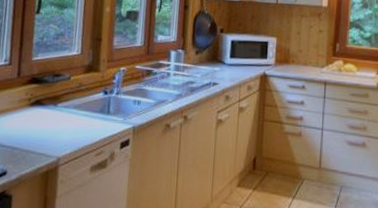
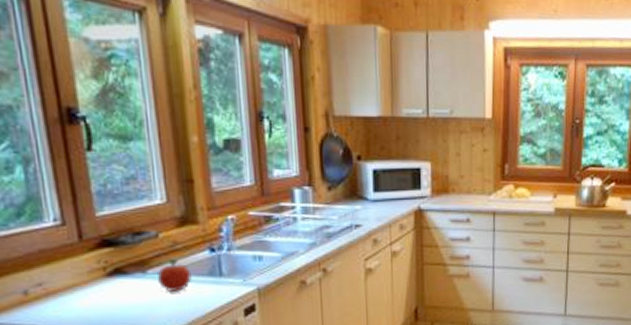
fruit: none [64,97,88,123] -> present [158,259,192,293]

